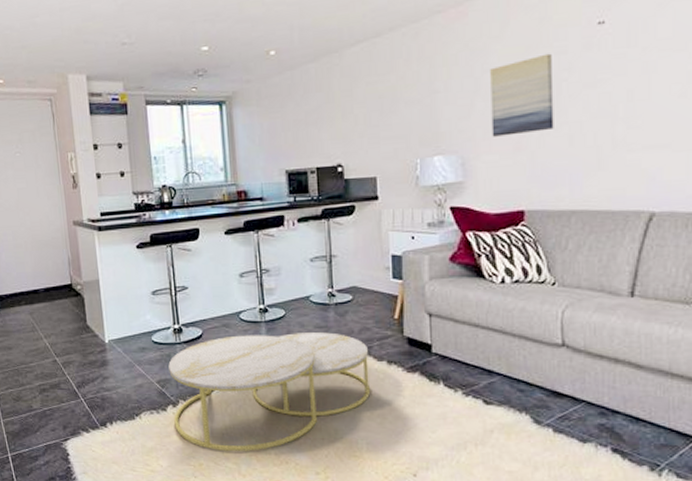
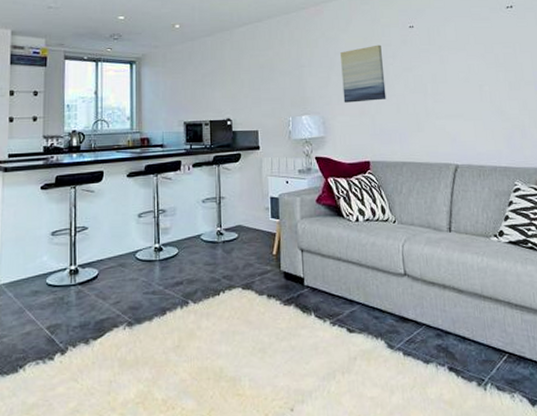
coffee table: present [168,332,371,451] -> none [61,269,253,401]

